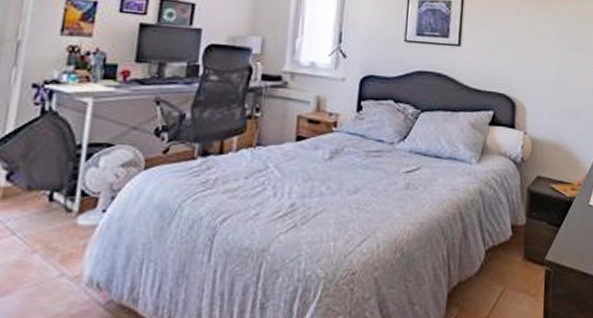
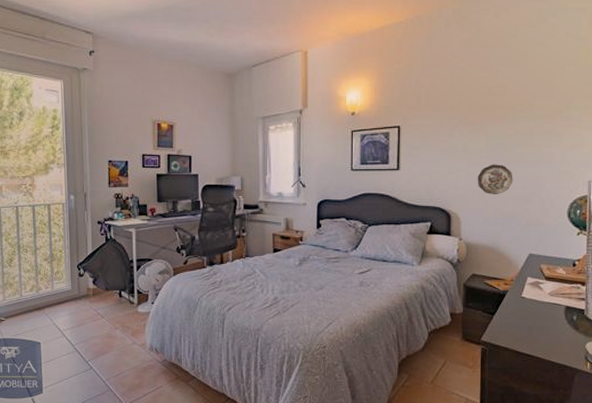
decorative plate: none [544,48,582,83] -> present [477,164,513,194]

